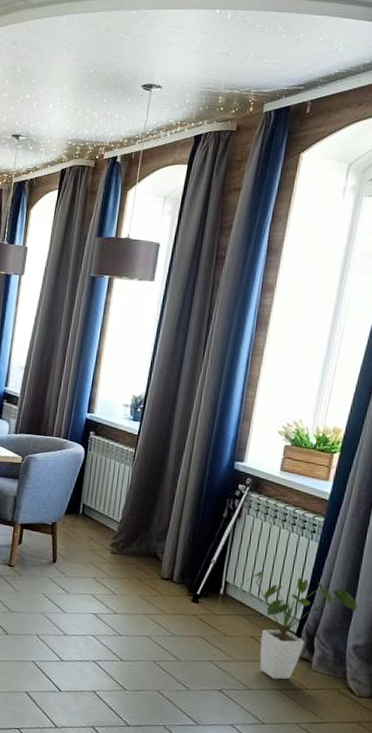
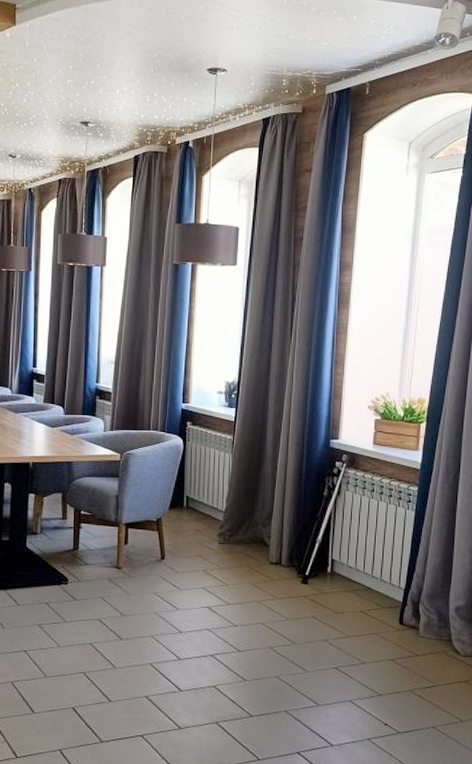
house plant: present [245,570,358,680] -> none [350,545,456,650]

